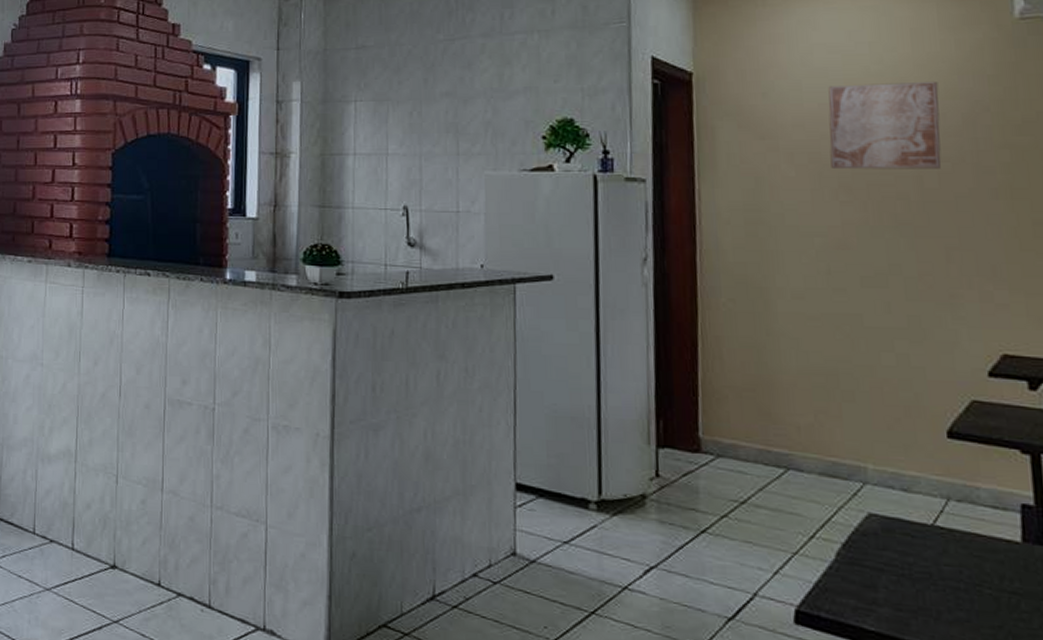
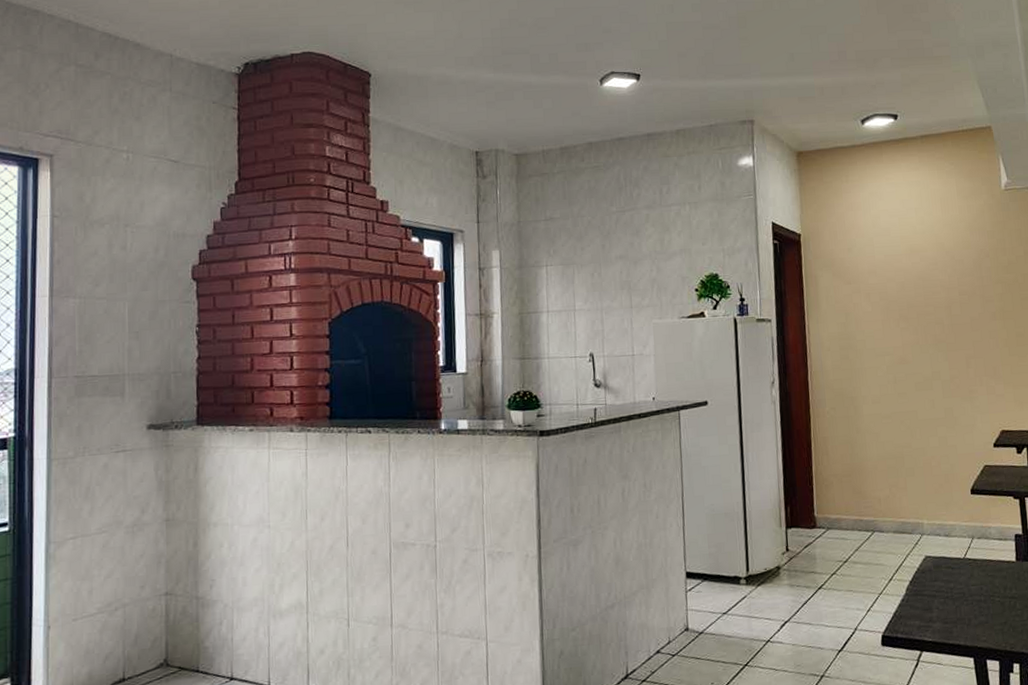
wall art: present [828,82,942,170] -> none [890,237,962,304]

